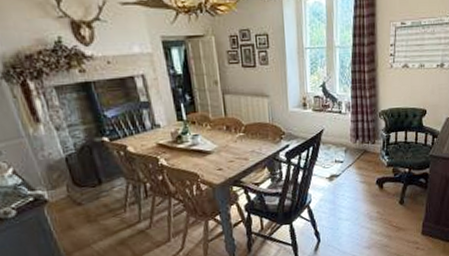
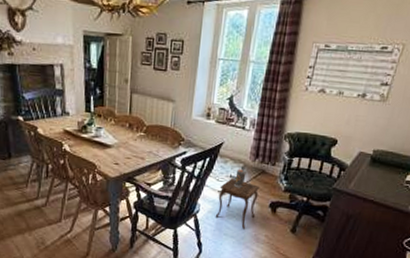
side table: none [327,151,365,210] -> present [215,168,260,229]

